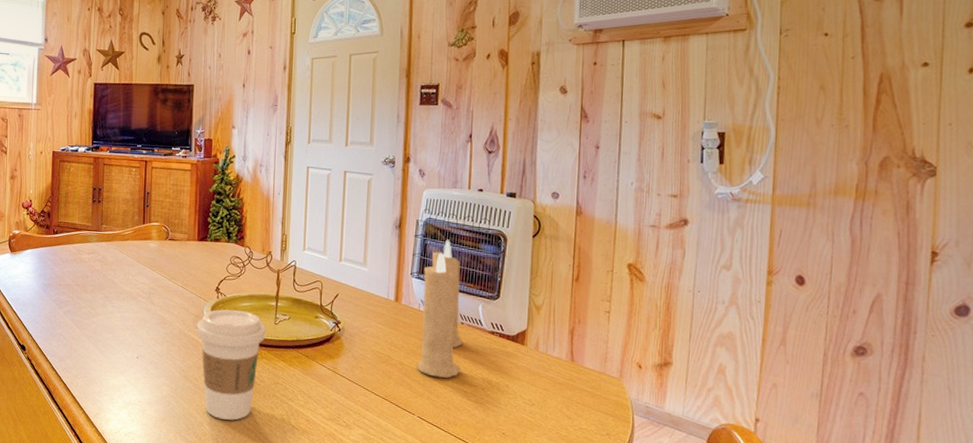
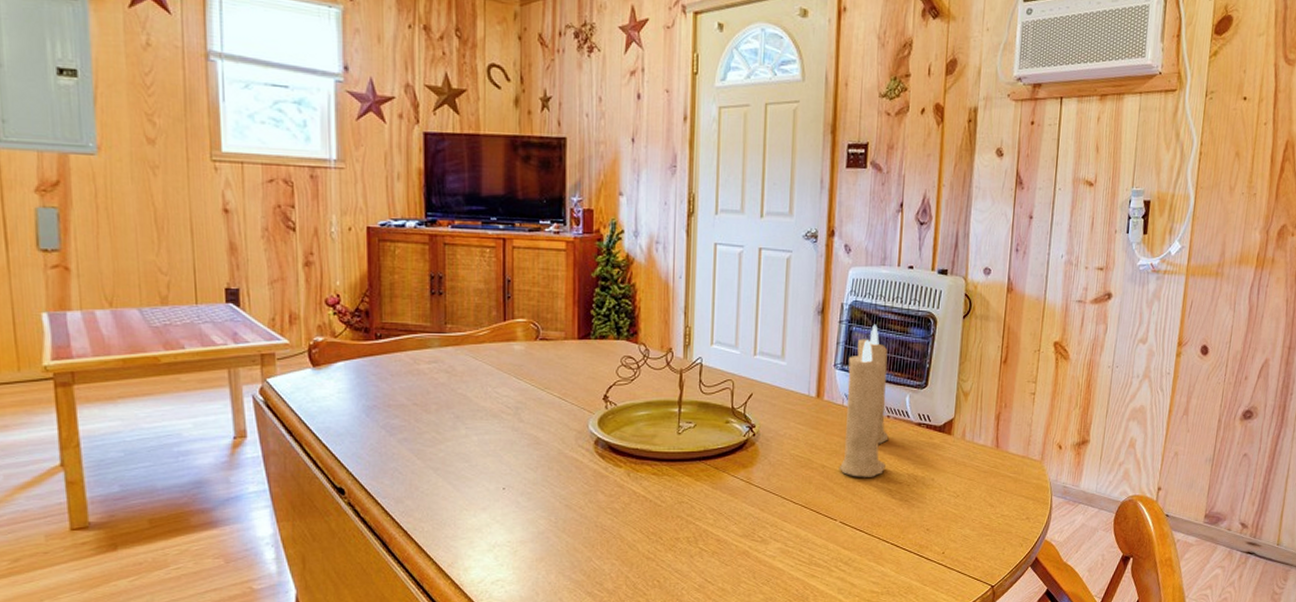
coffee cup: present [196,309,266,420] -> none [580,420,667,550]

